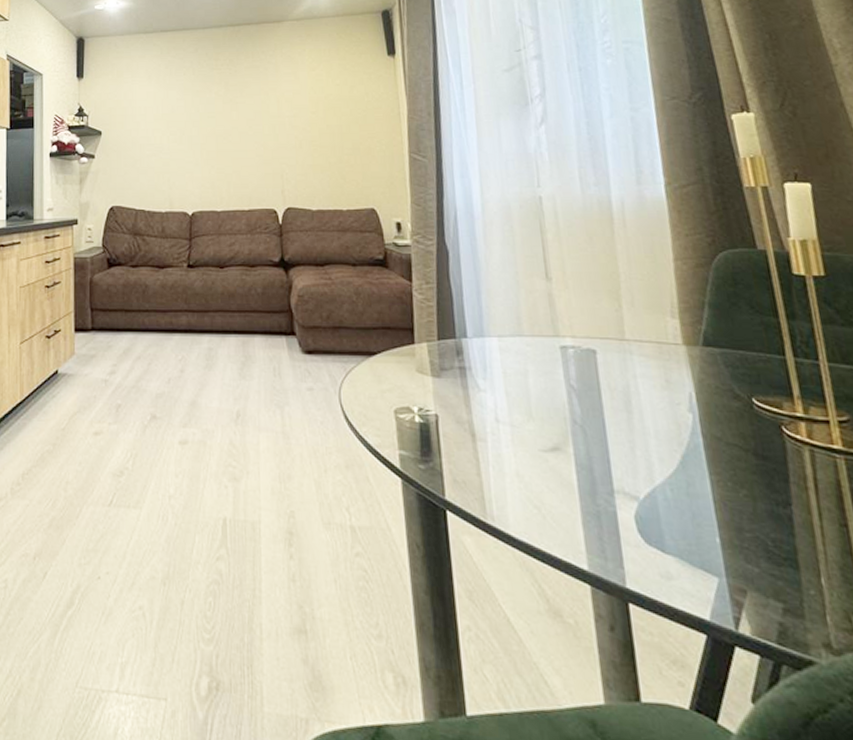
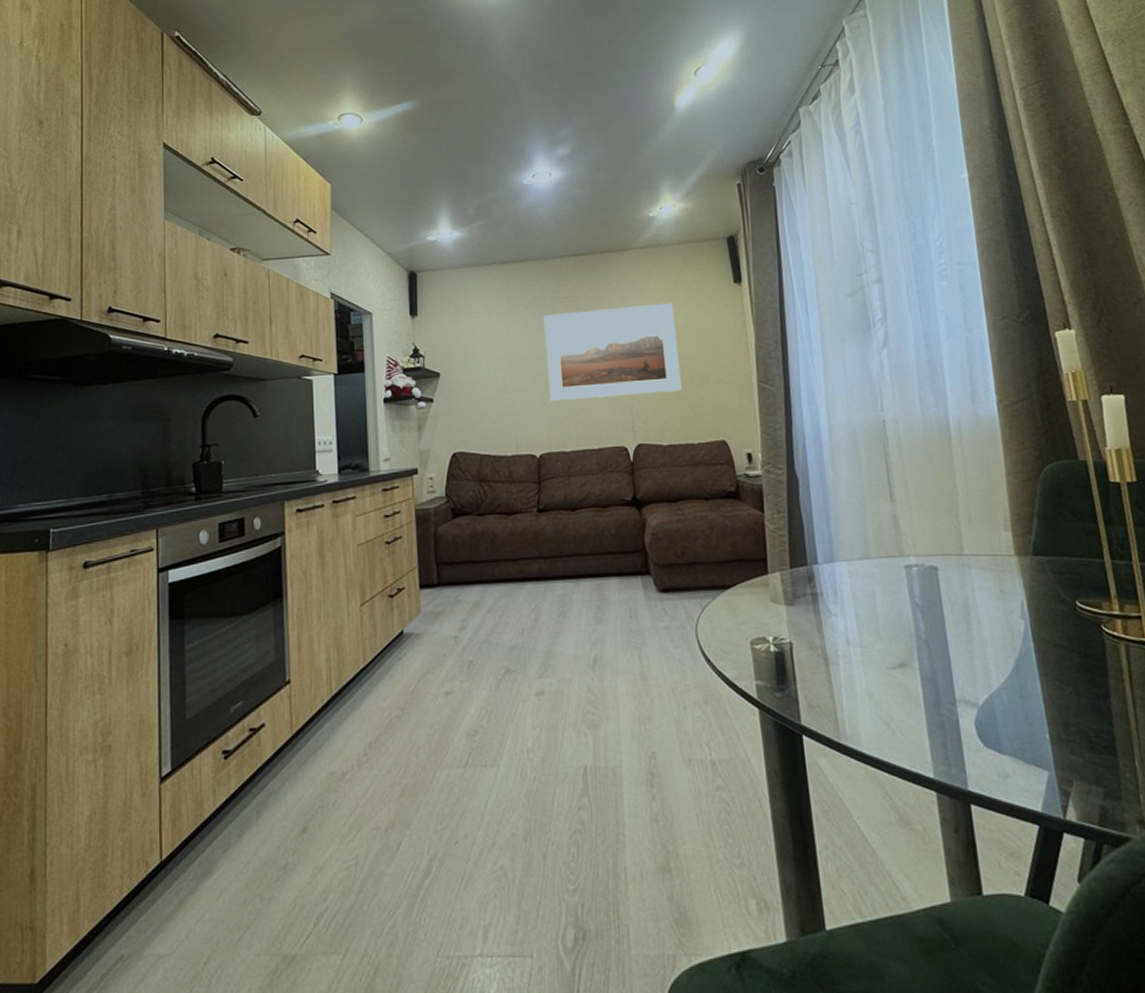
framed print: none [200,72,332,163] -> present [543,302,682,402]

